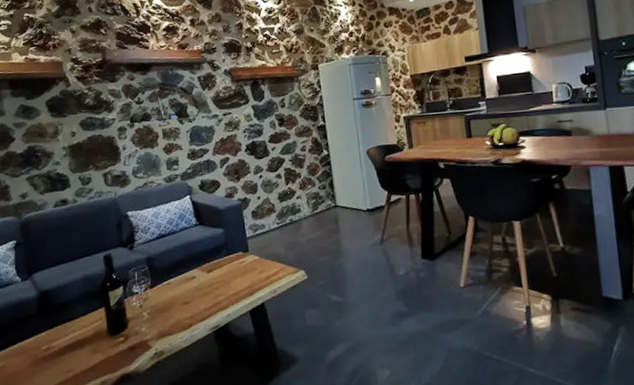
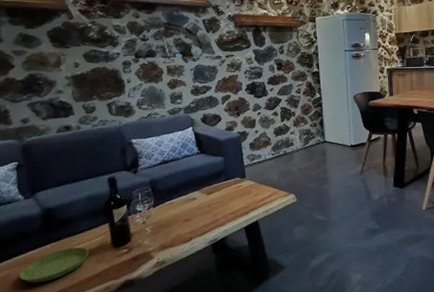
saucer: none [15,335,84,376] -> present [19,247,89,283]

